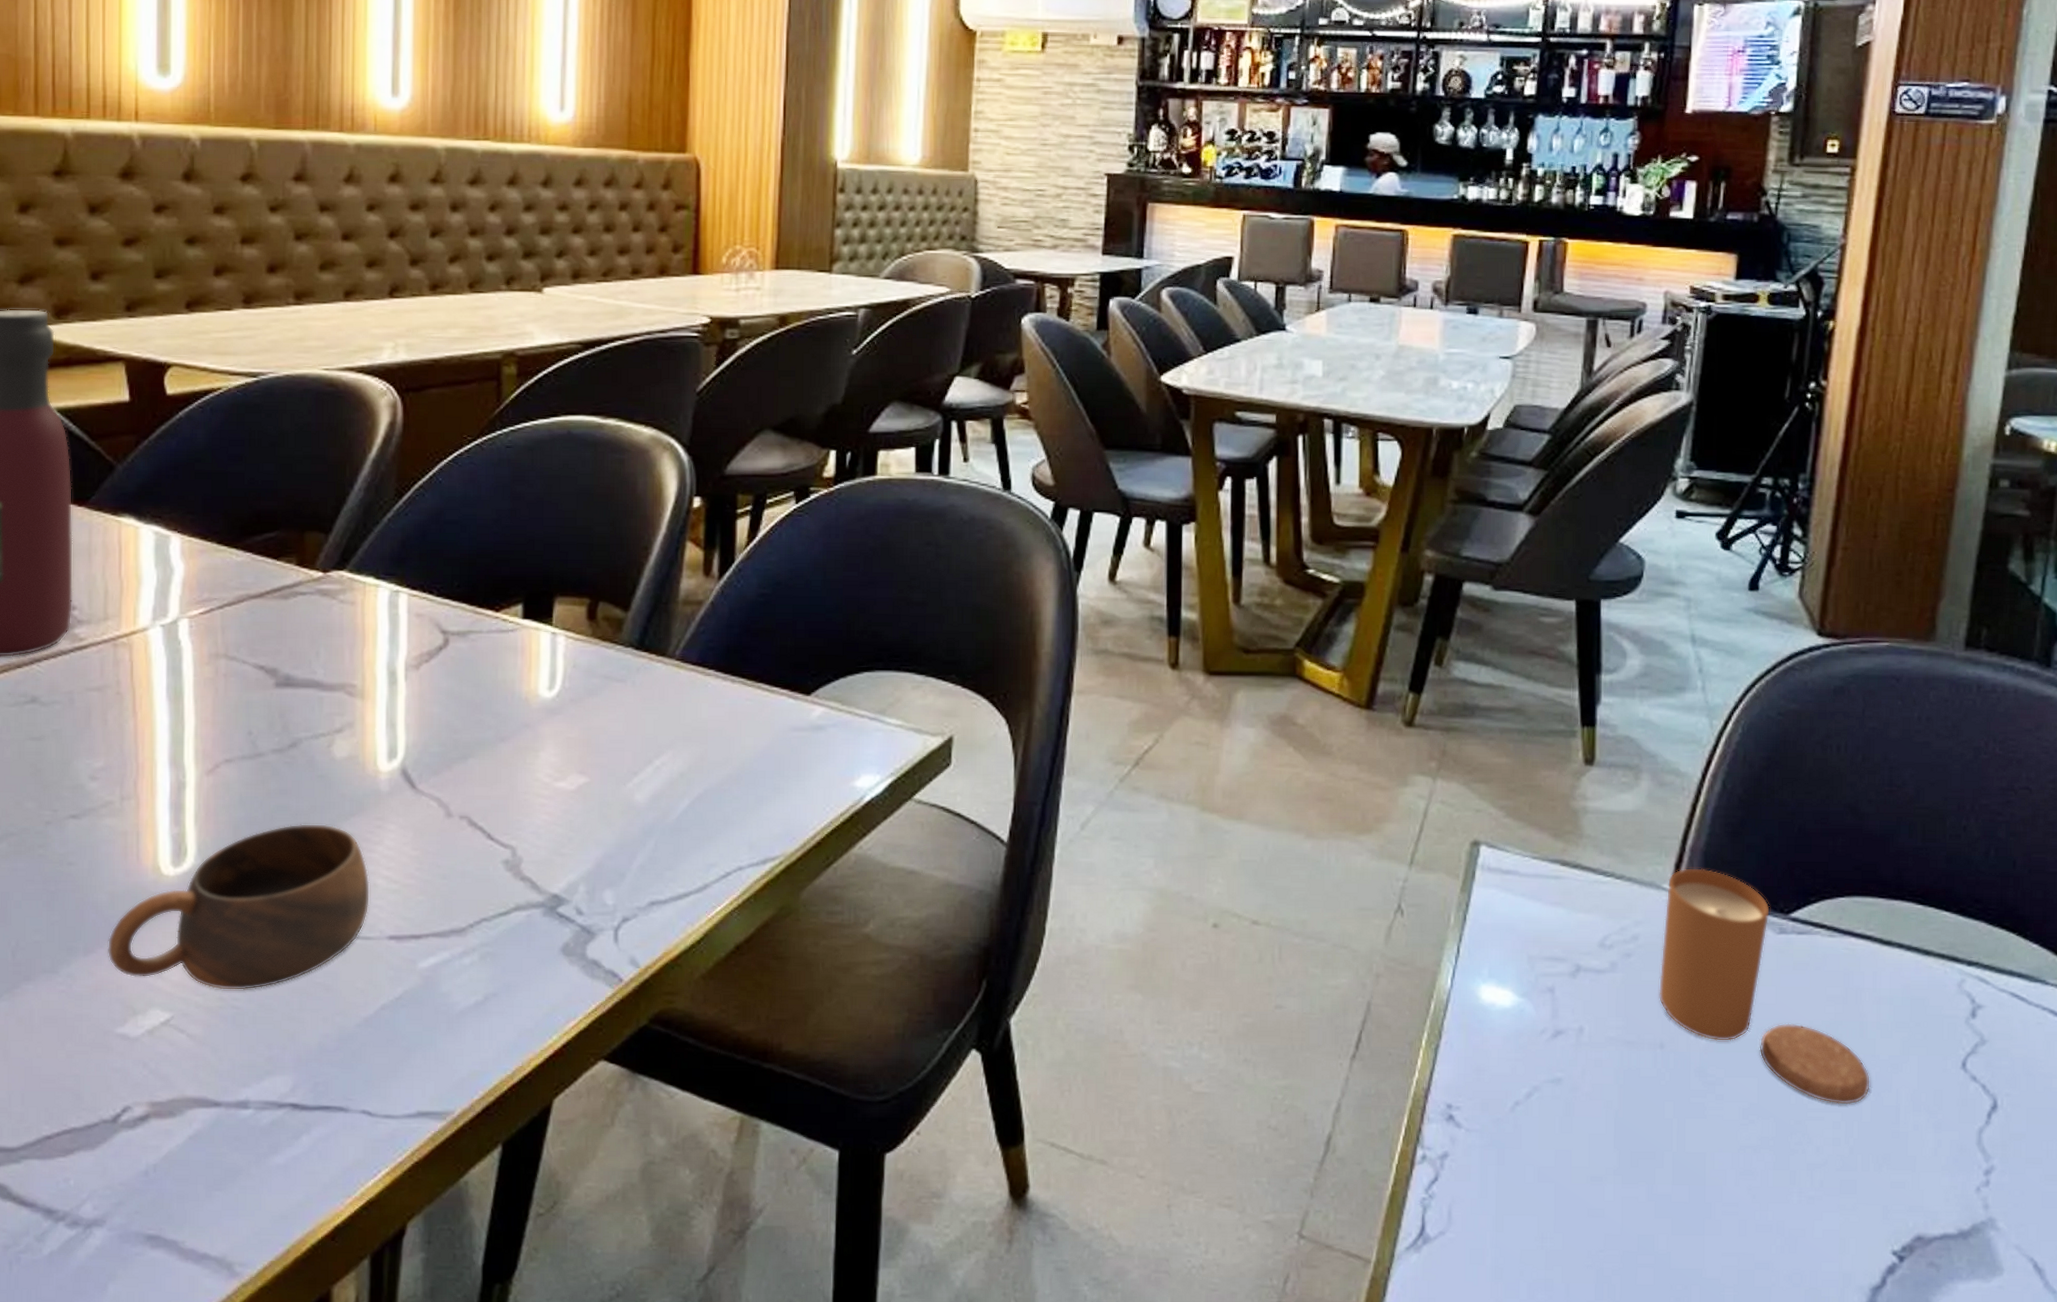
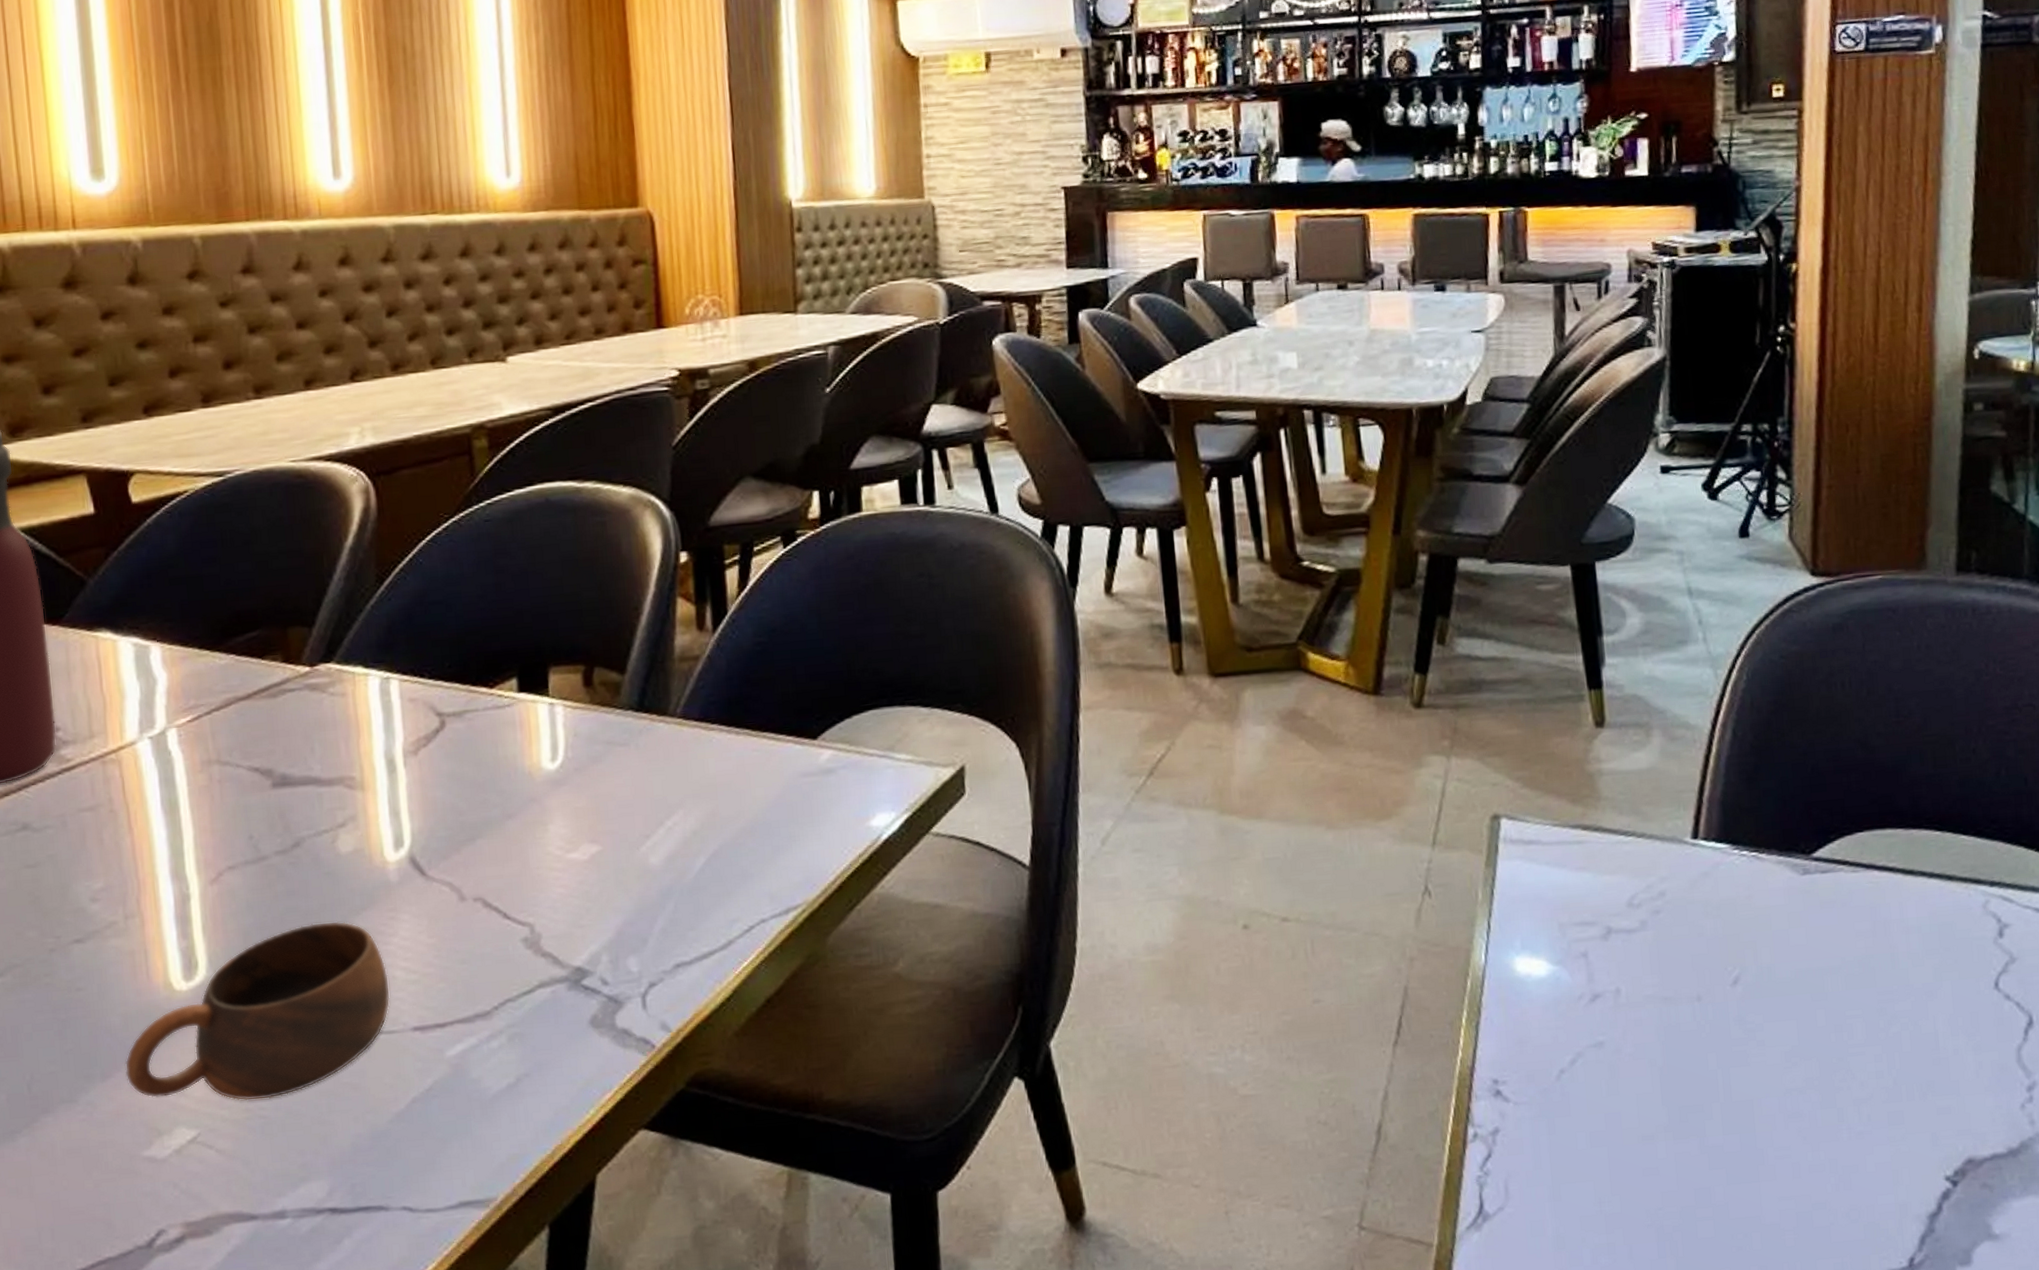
candle: present [1658,867,1871,1105] -> none [1688,817,1908,1038]

